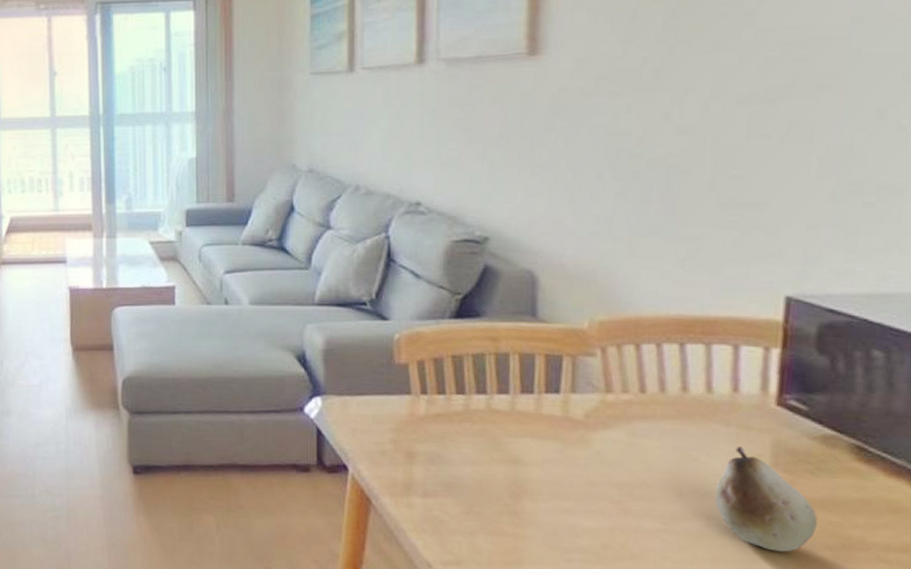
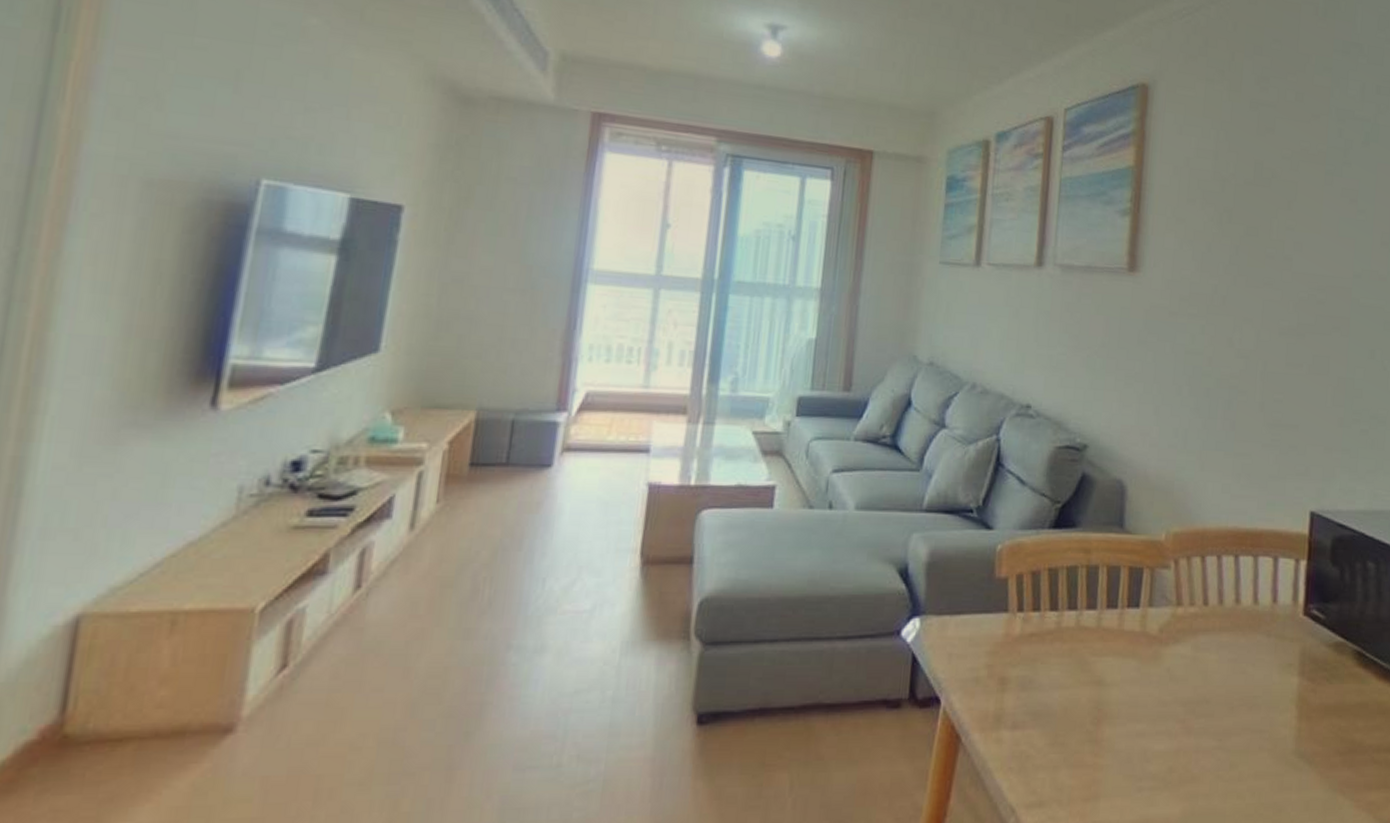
fruit: present [714,447,818,552] -> none [1258,657,1331,761]

